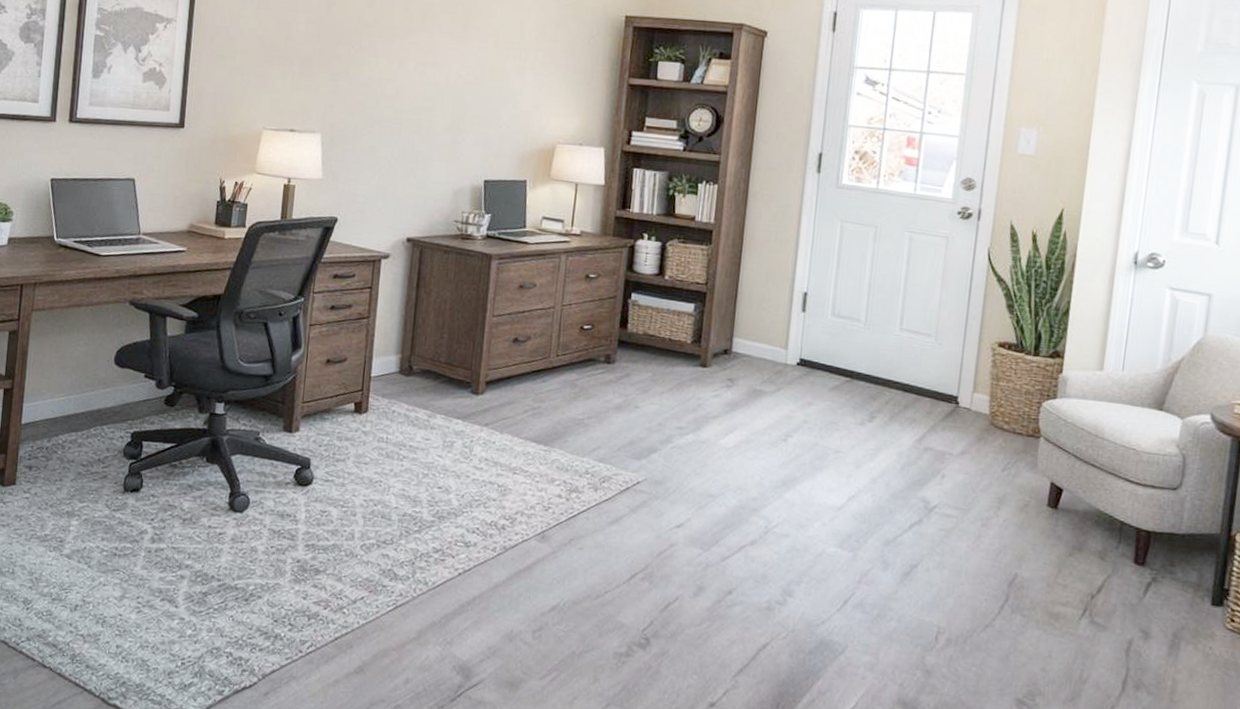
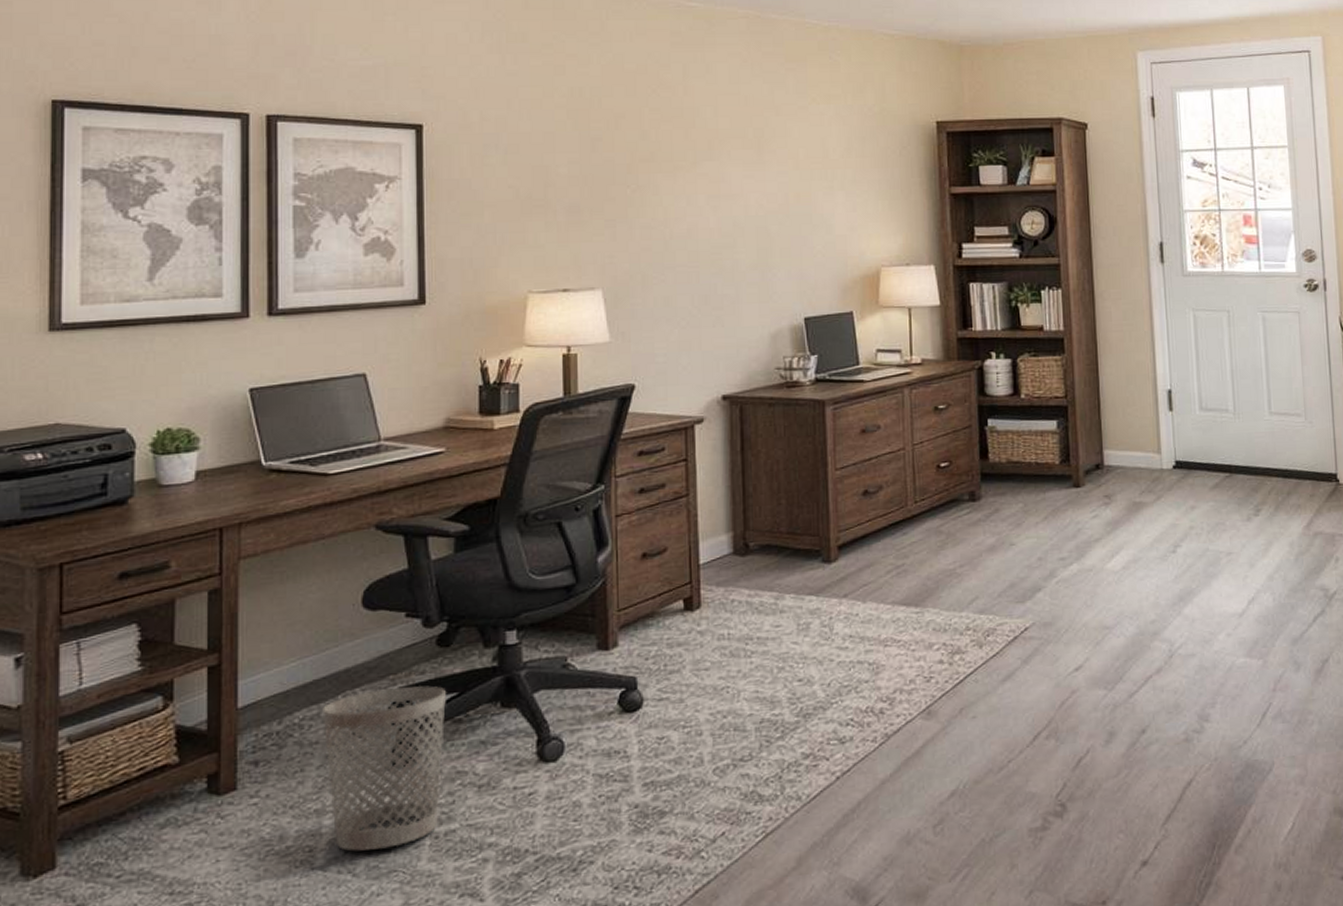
wastebasket: none [78,430,167,552] -> present [323,686,446,852]

